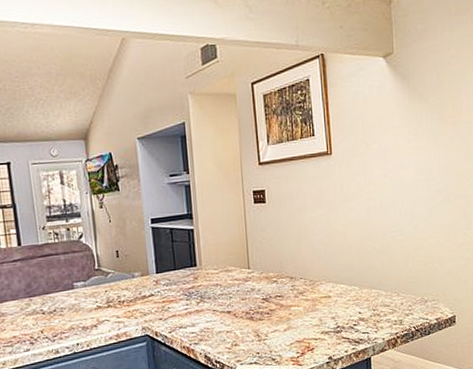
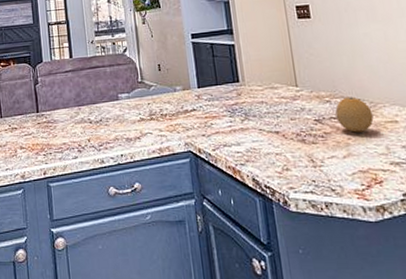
fruit: none [281,276,312,308] -> present [335,96,374,133]

